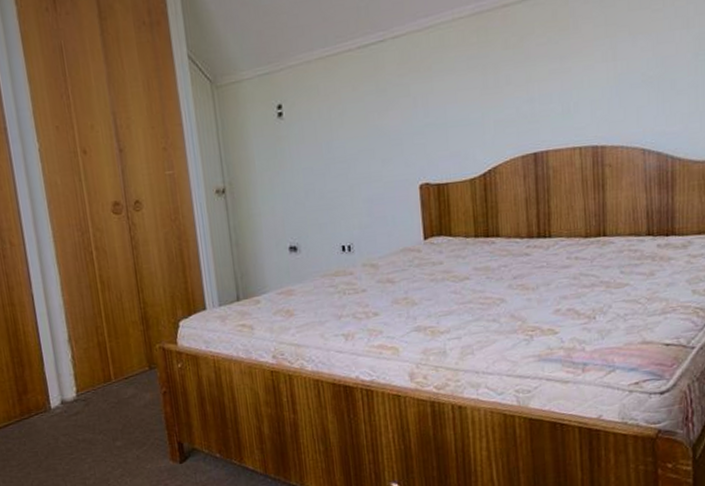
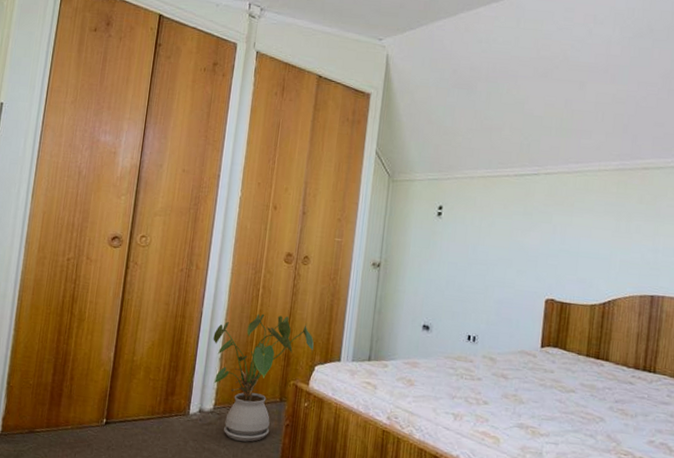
house plant: none [53,275,173,423] -> present [213,313,315,442]

